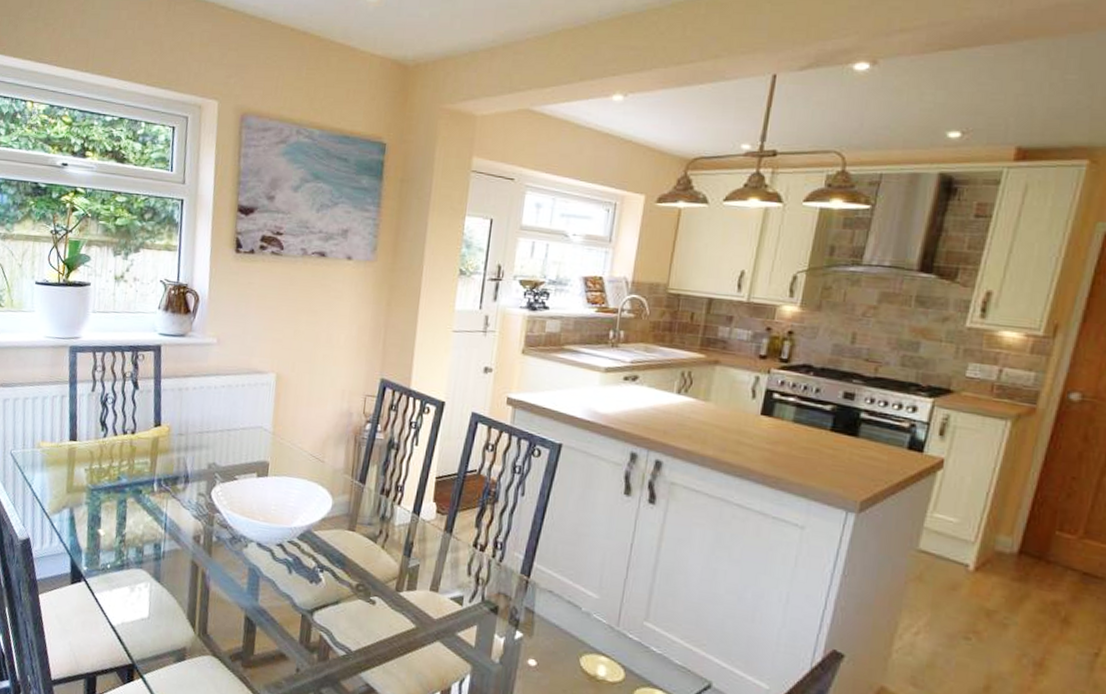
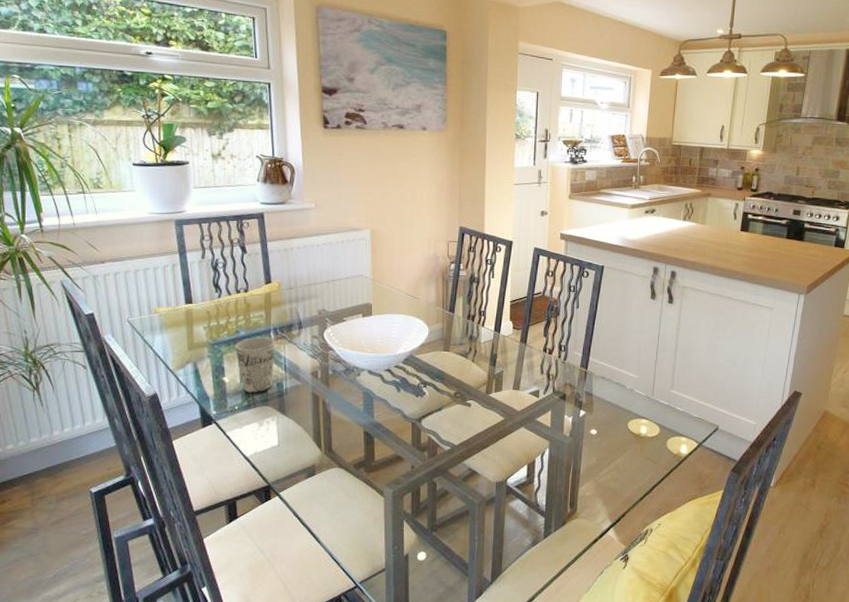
cup: none [114,487,158,553] -> present [235,337,275,393]

